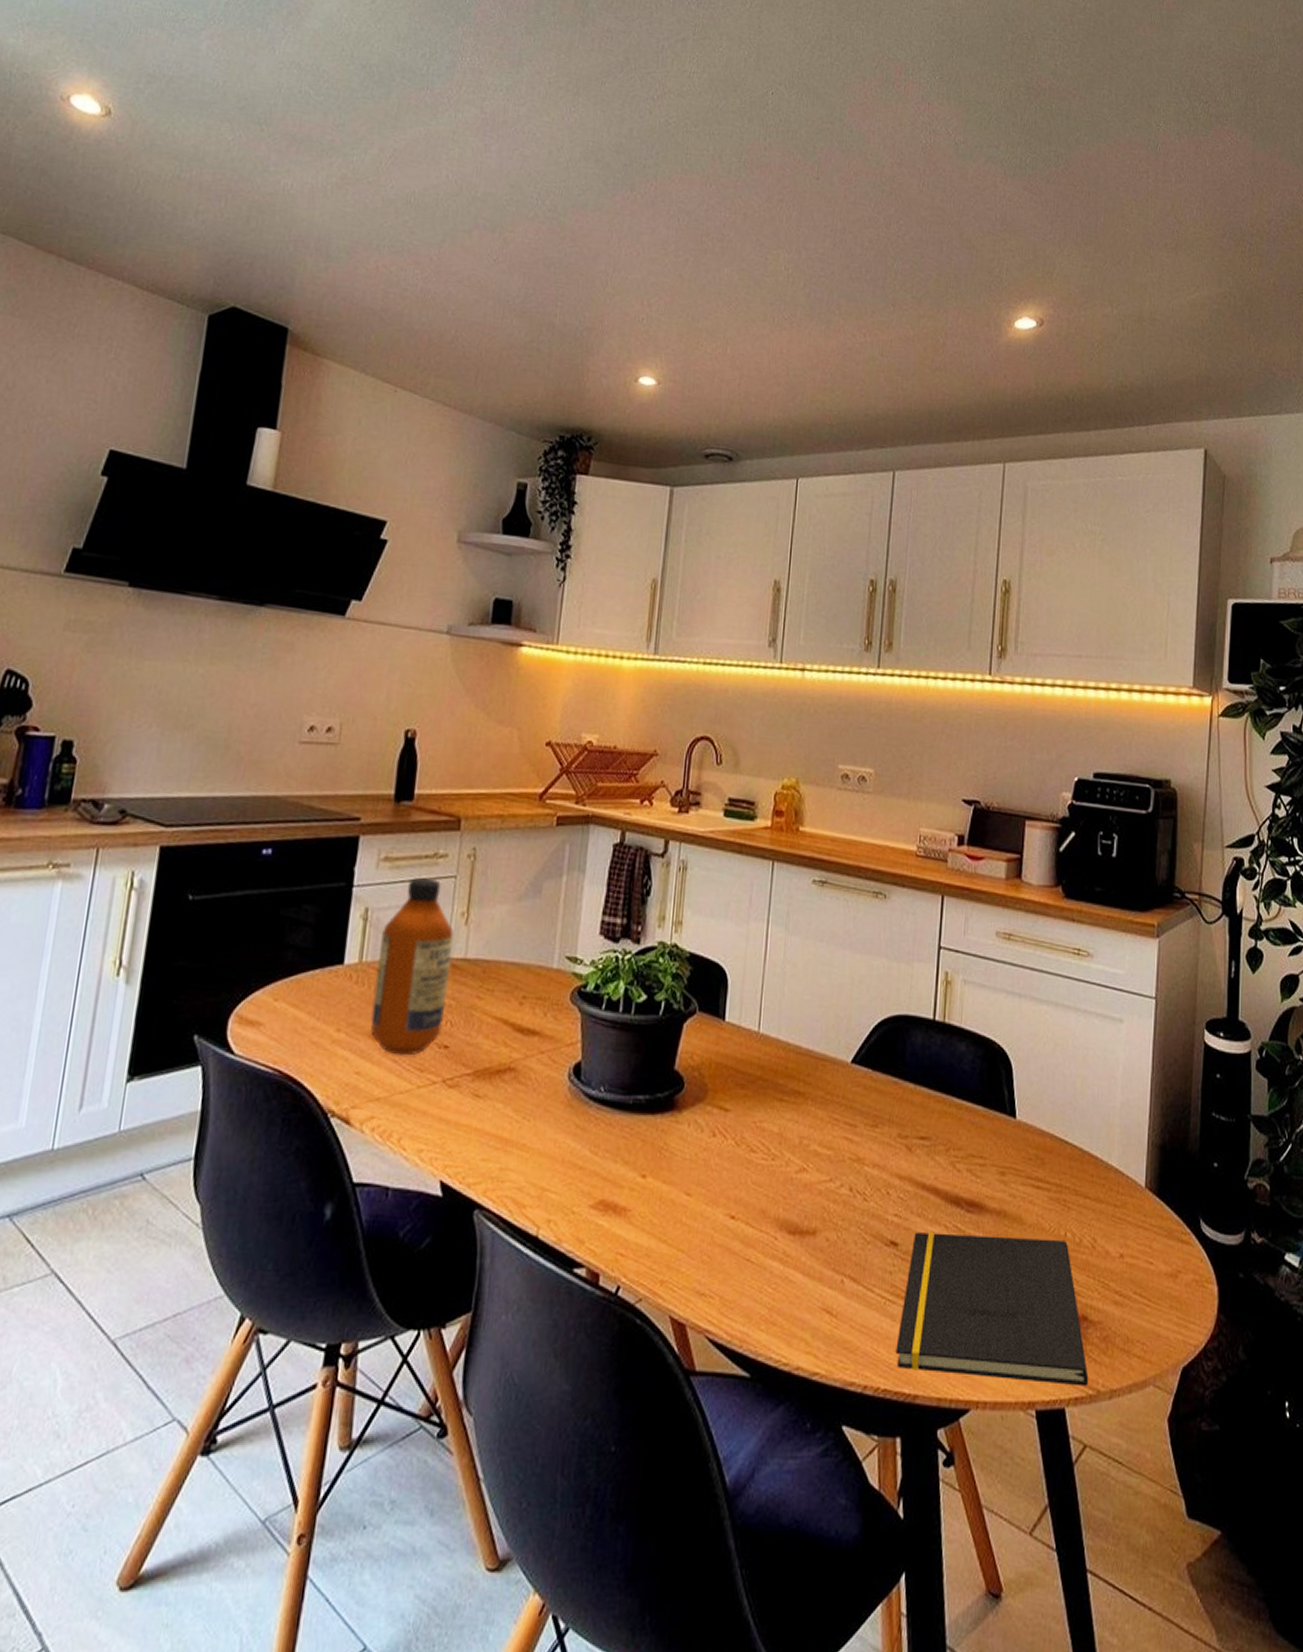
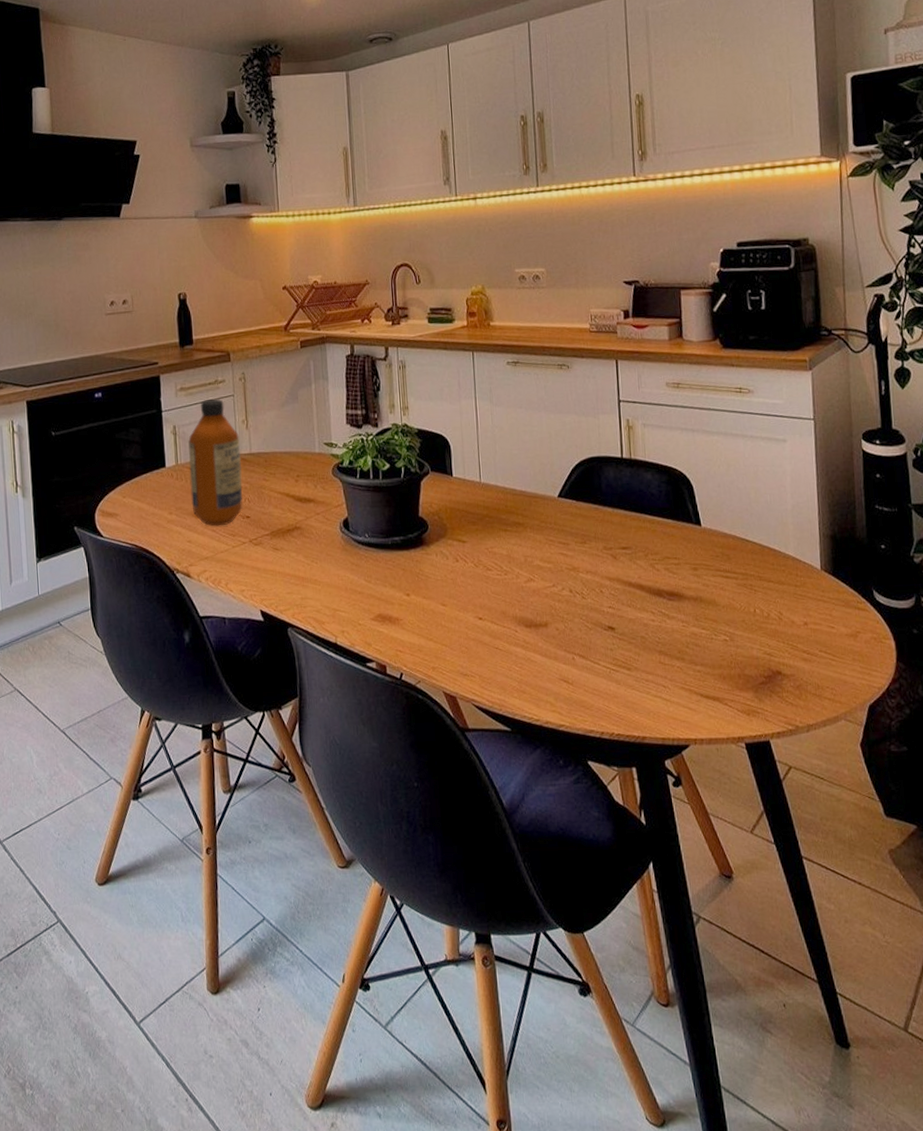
notepad: present [896,1232,1089,1387] -> none [623,615,788,724]

